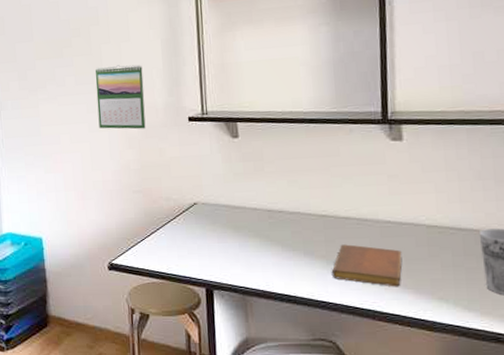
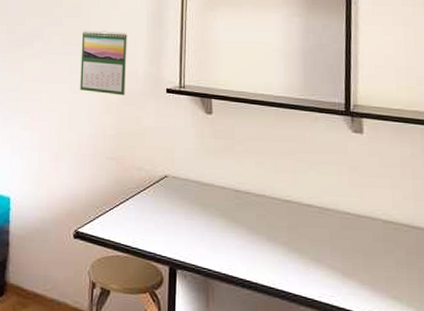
notebook: present [331,244,403,287] -> none [292,232,360,282]

